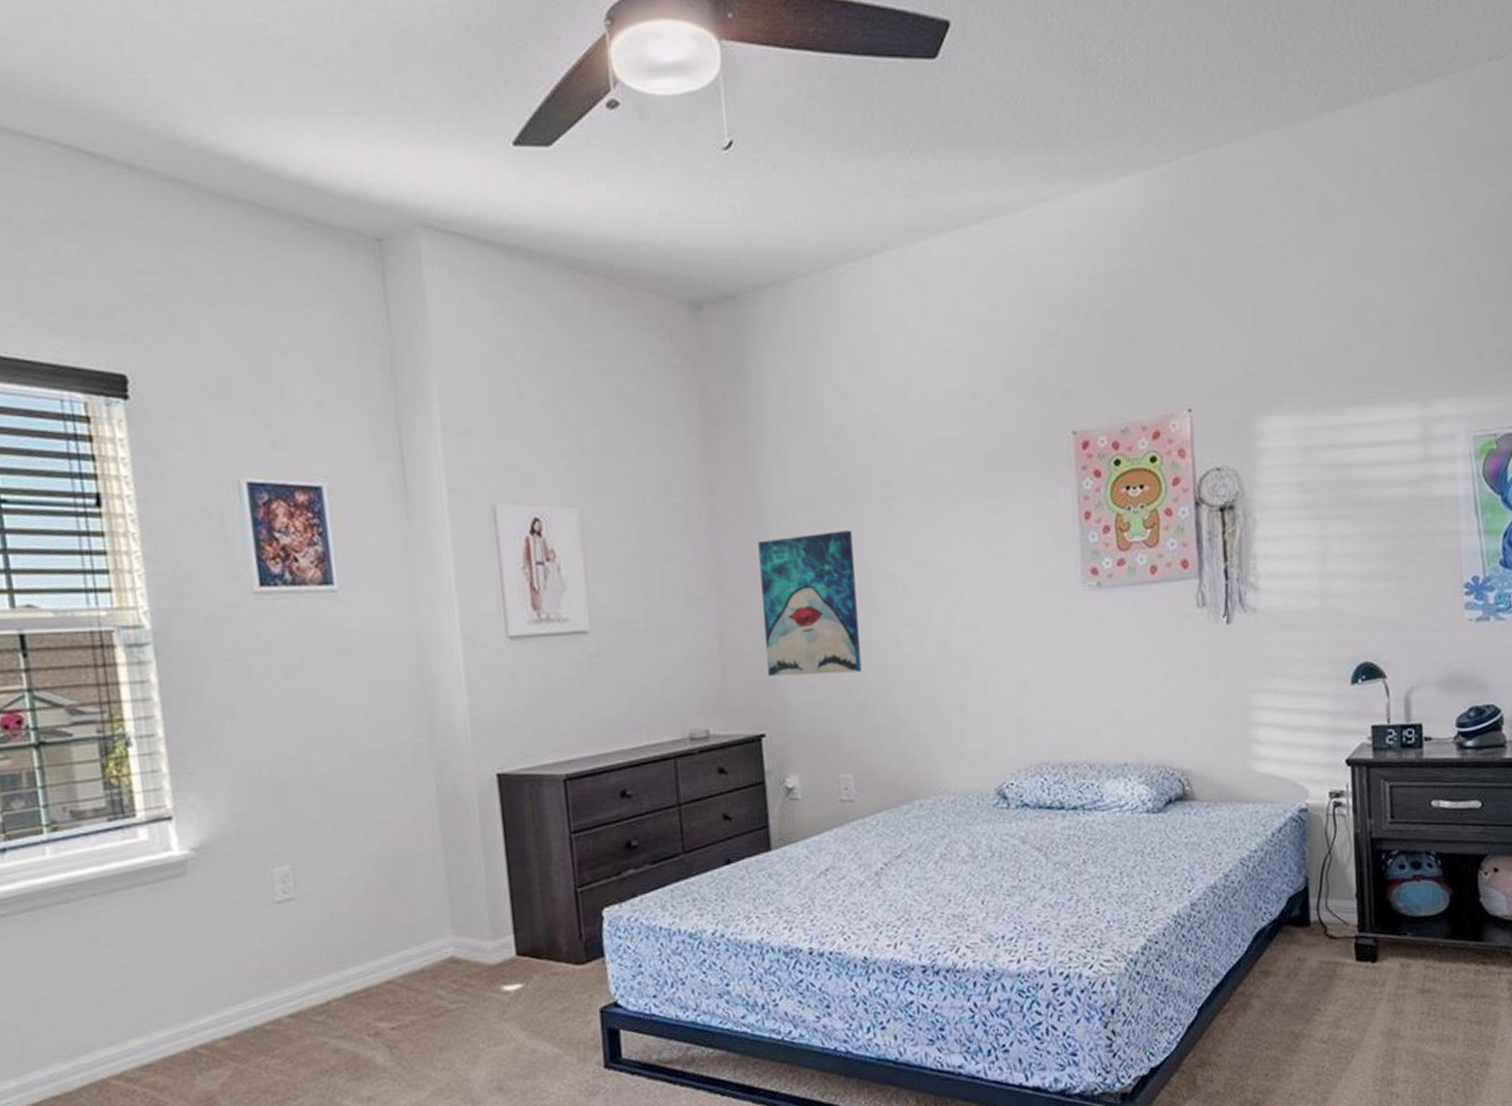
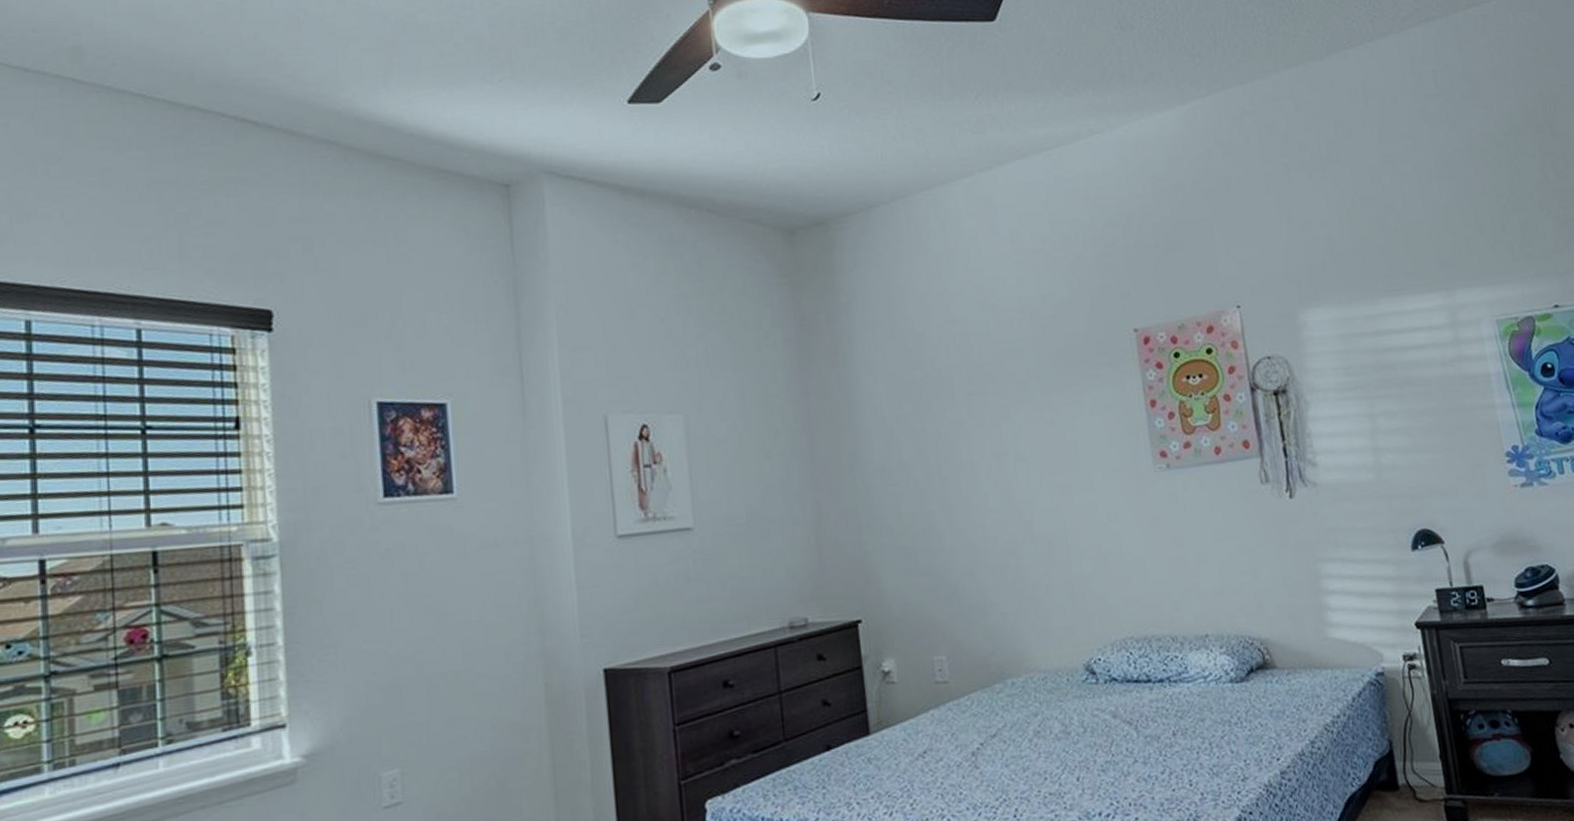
wall art: present [758,530,862,677] -> none [850,425,951,564]

